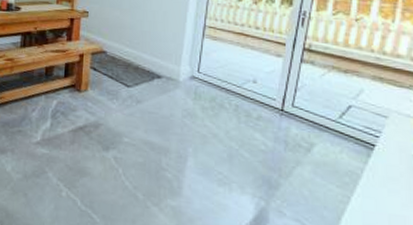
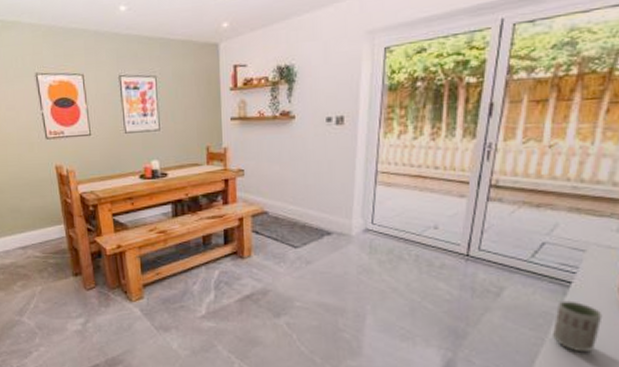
cup: none [357,162,403,215] -> present [551,300,603,353]

